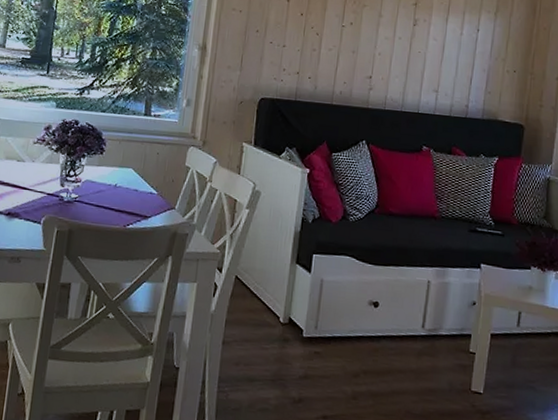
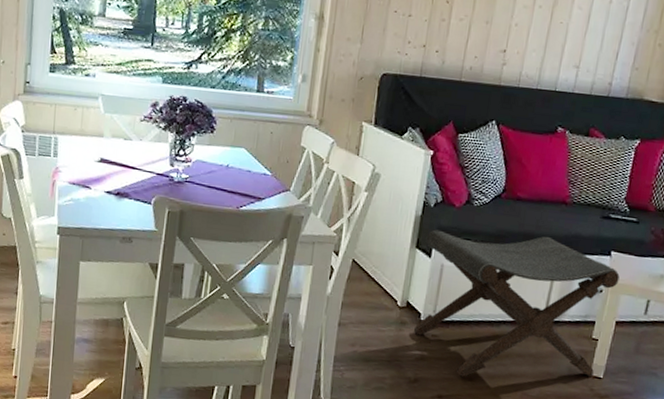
footstool: none [296,245,491,396] -> present [413,229,620,377]

